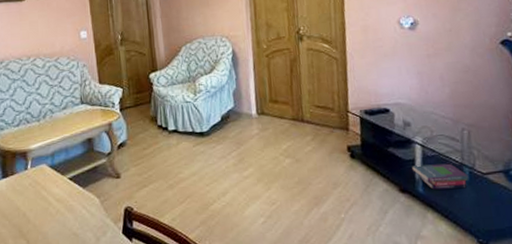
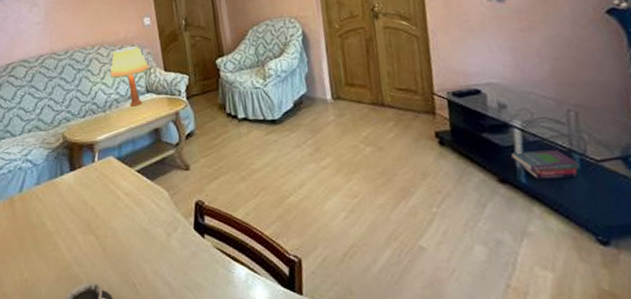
table lamp: none [45,58,85,118] -> present [110,46,149,108]

